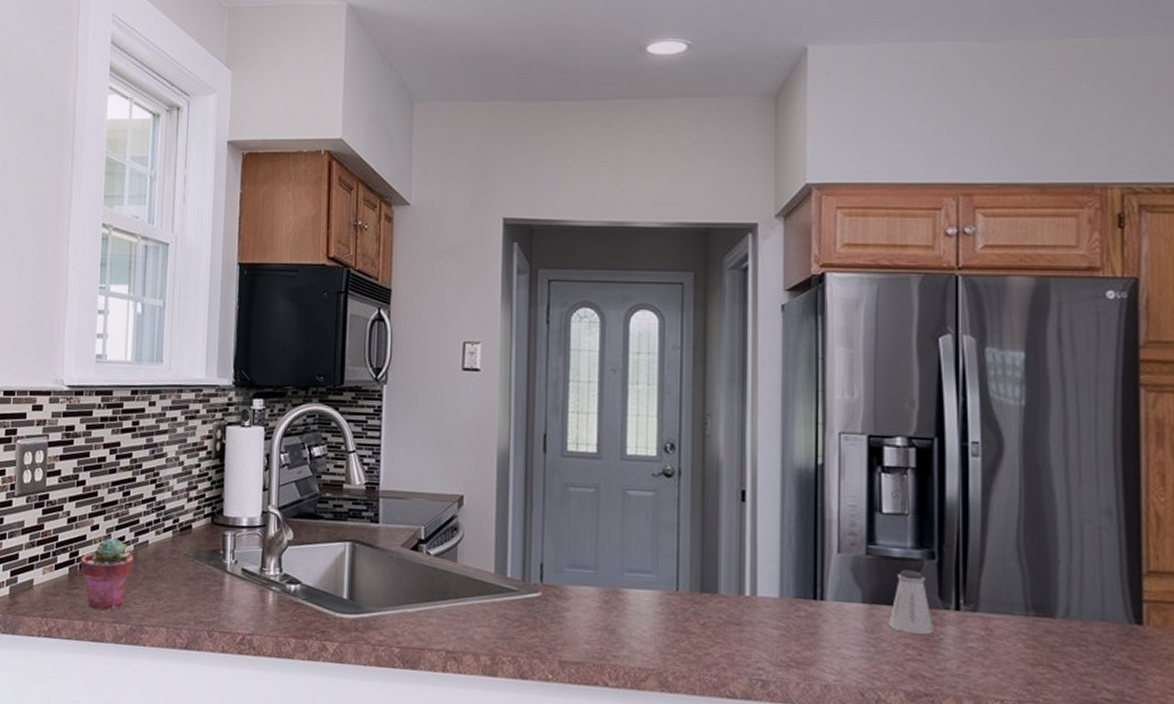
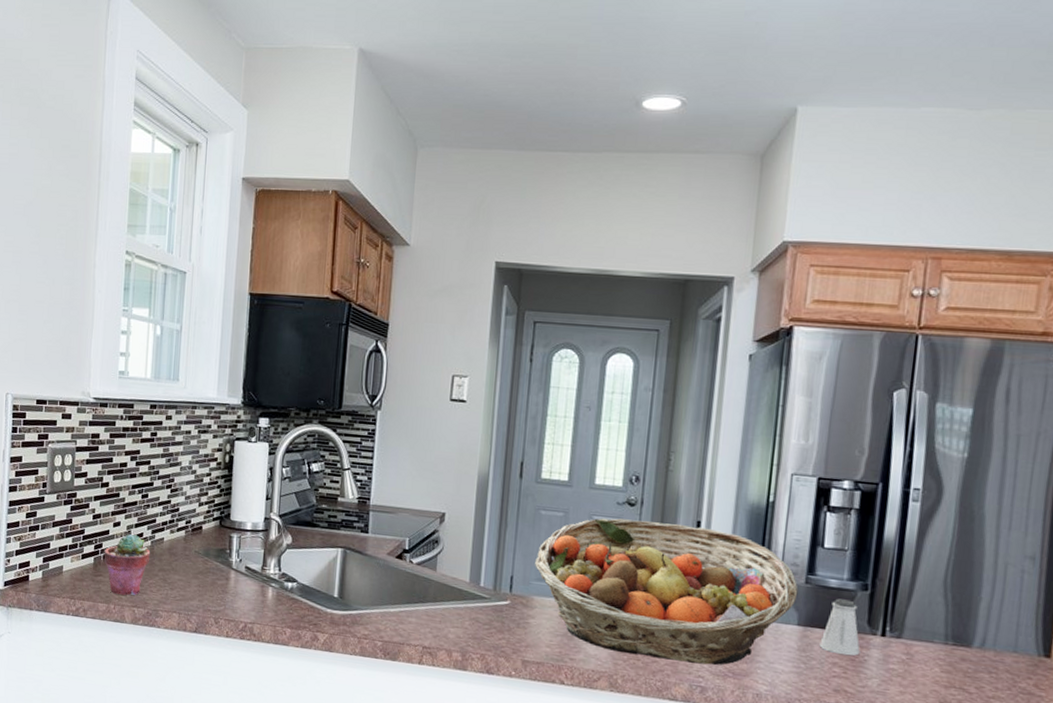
fruit basket: none [566,492,859,654] -> present [535,518,798,665]

